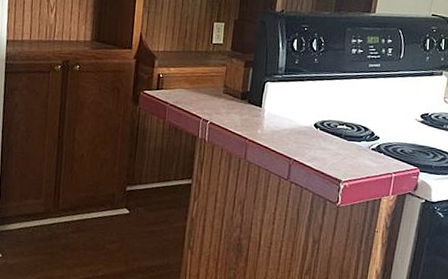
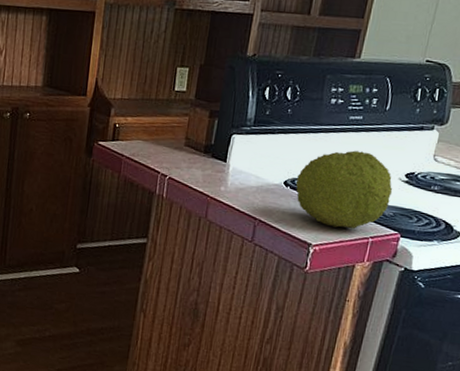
fruit: none [324,95,411,166] -> present [295,150,393,229]

